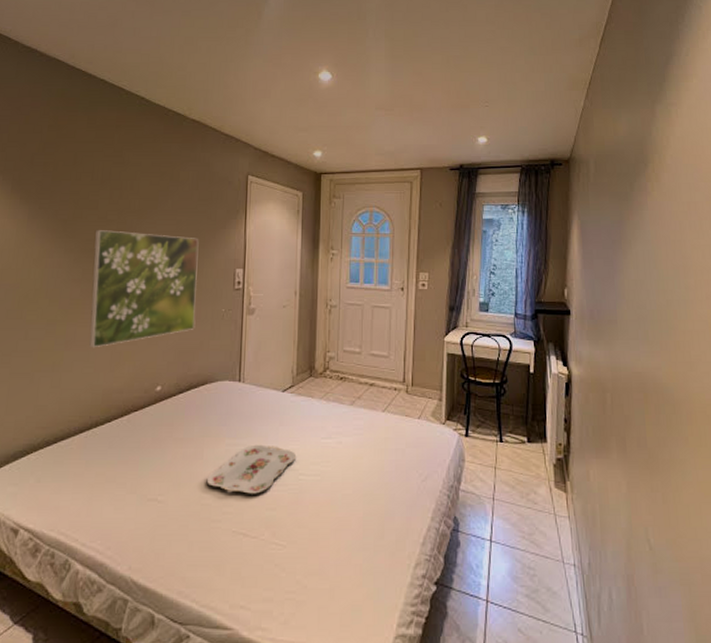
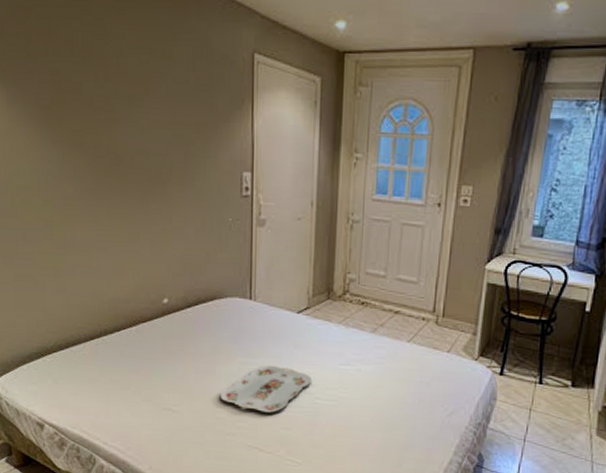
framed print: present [89,230,199,348] -> none [82,119,200,254]

